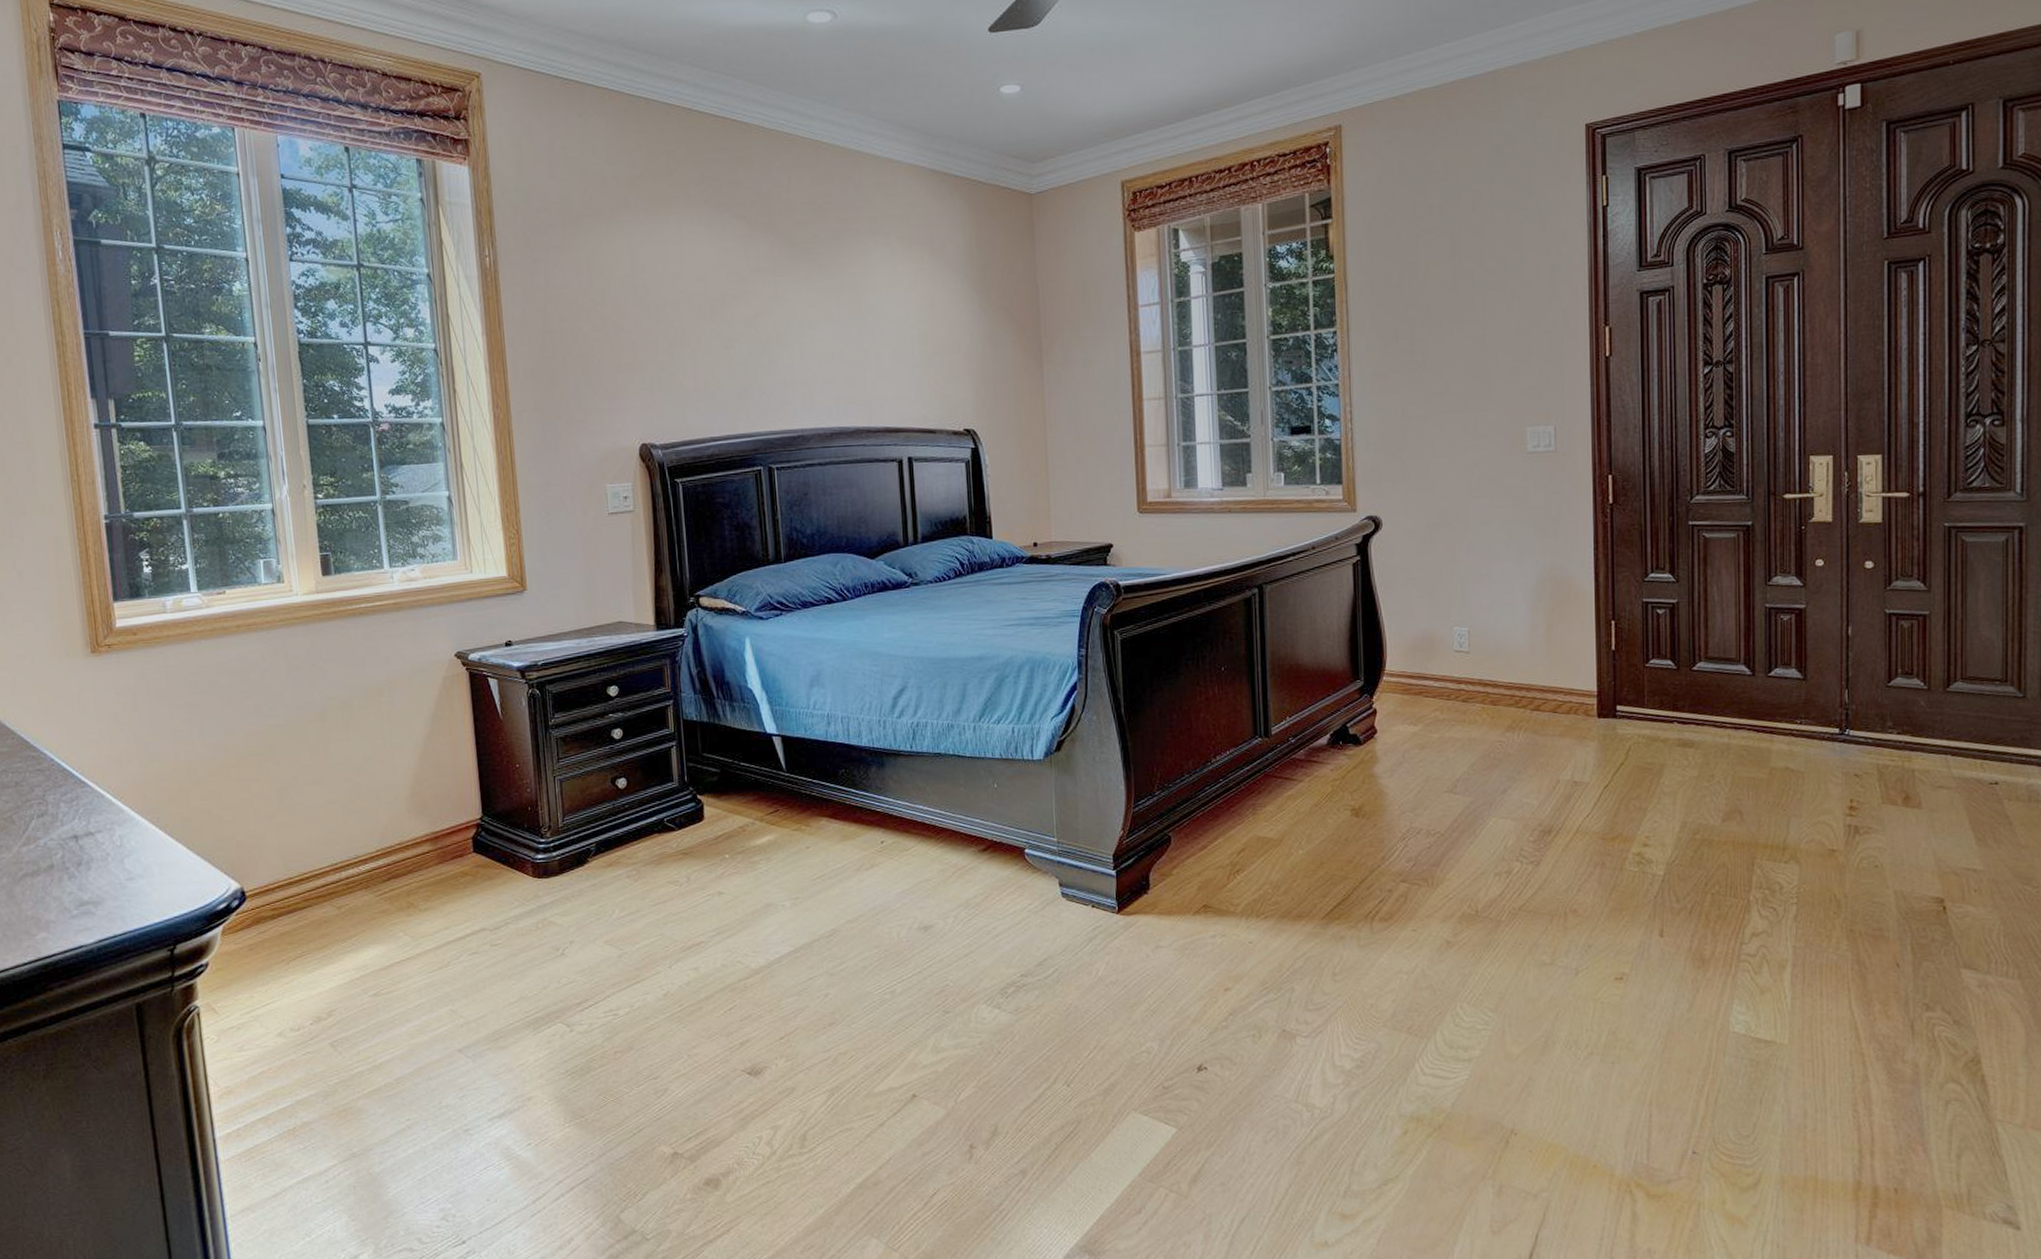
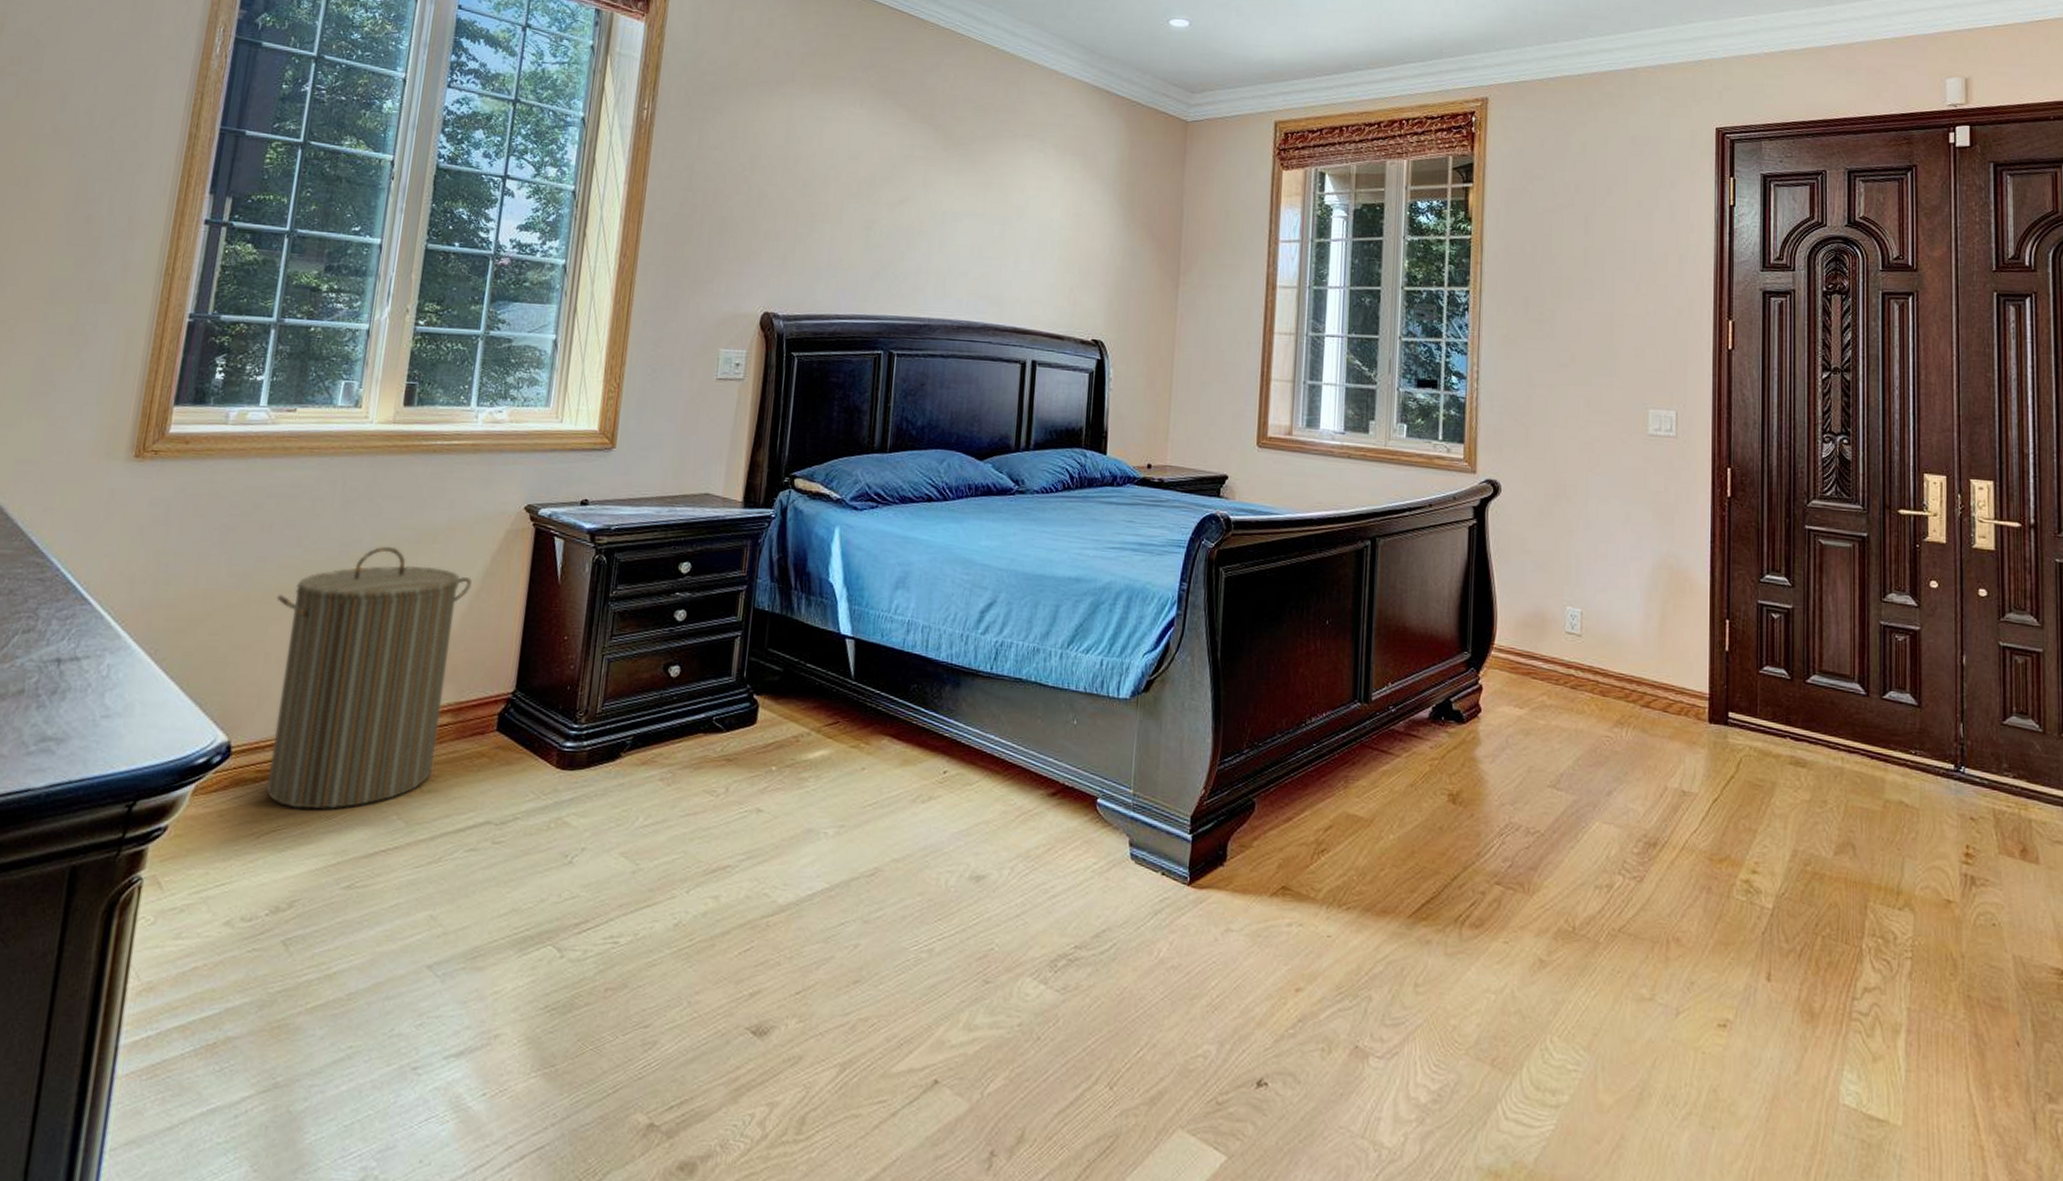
laundry hamper: none [251,704,425,936] -> present [266,546,472,810]

